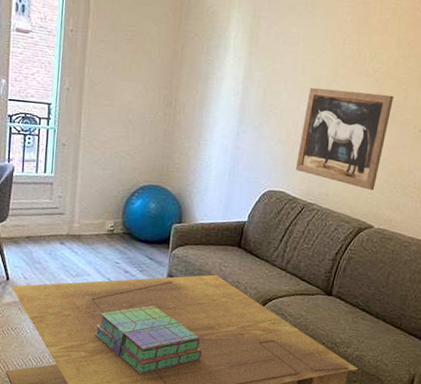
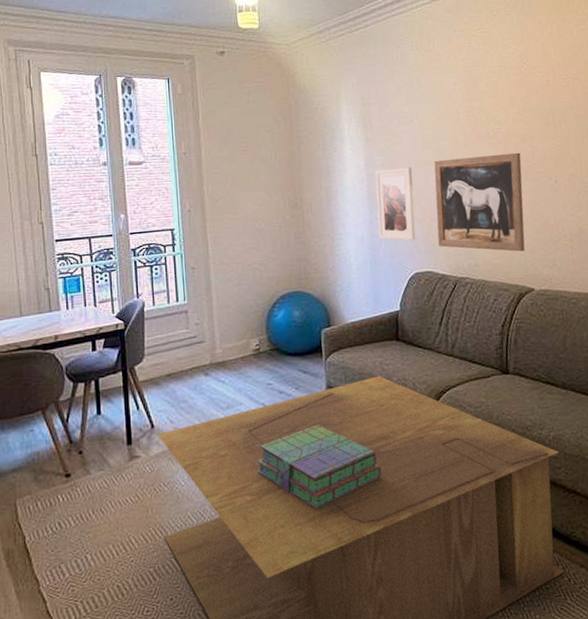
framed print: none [242,85,288,160] -> present [375,167,416,241]

